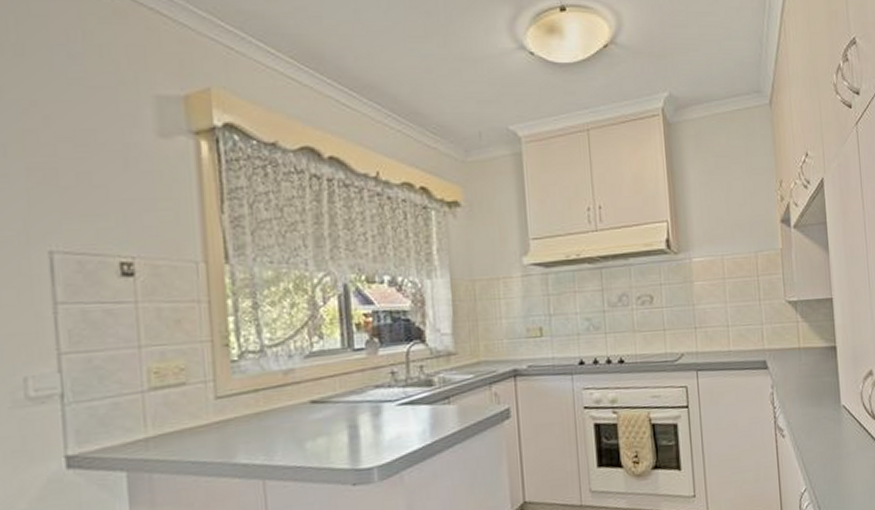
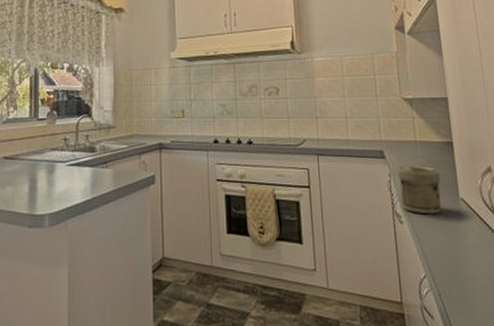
jar: none [781,374,823,426] -> present [398,165,441,214]

